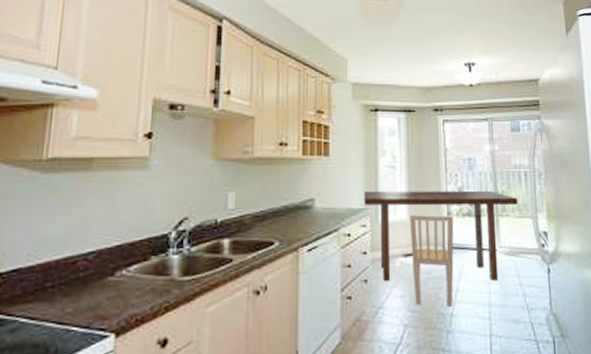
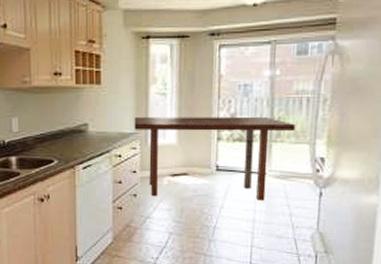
dining chair: present [409,215,454,307] -> none [178,139,224,220]

